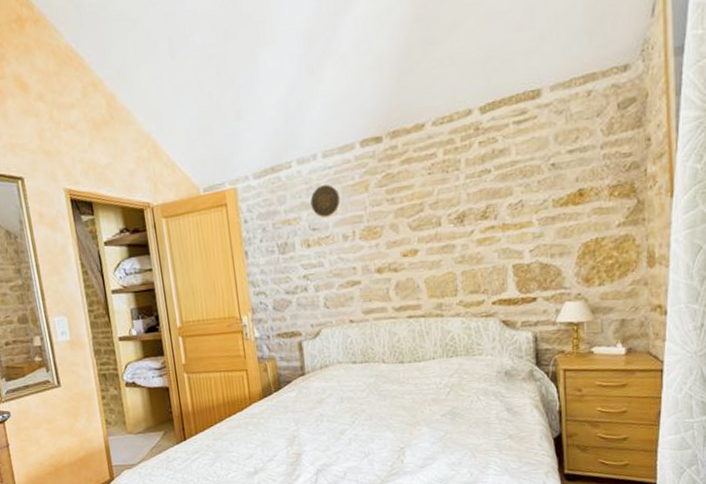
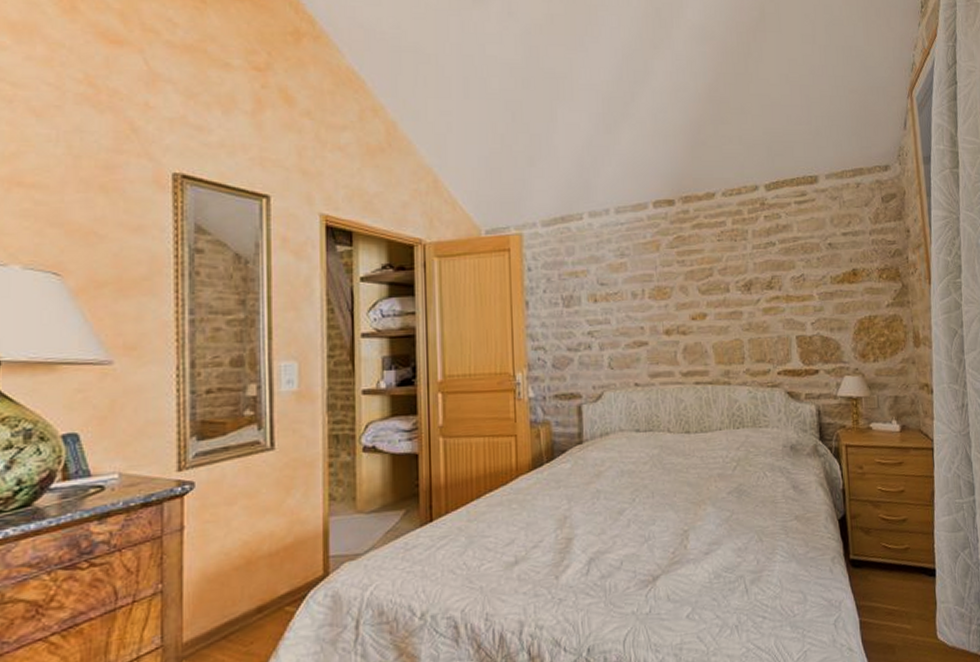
decorative plate: present [310,184,341,218] -> none [600,240,631,273]

